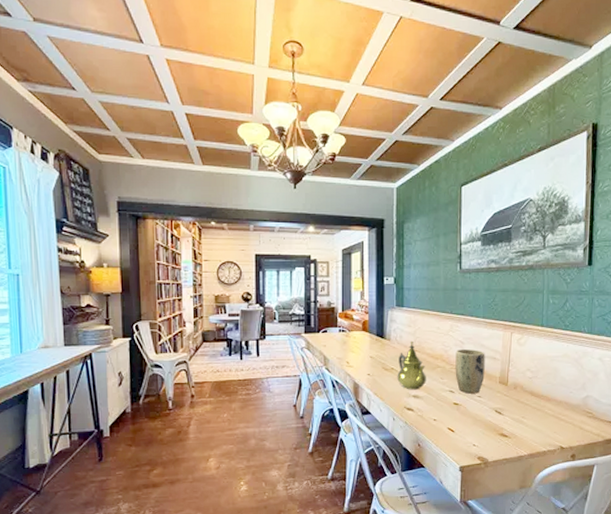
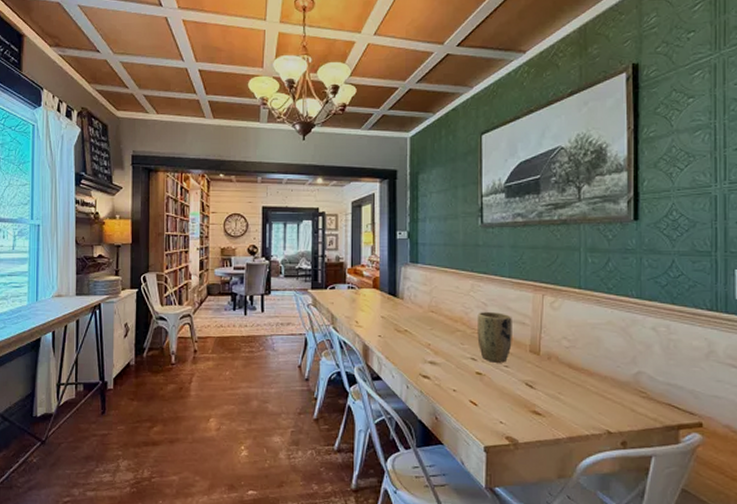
teapot: present [397,340,426,390] -> none [411,300,444,355]

